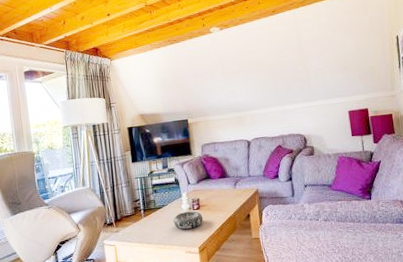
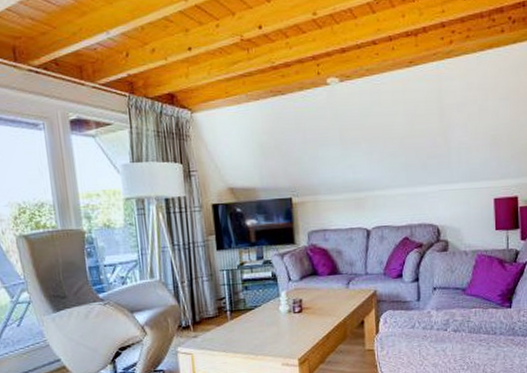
decorative bowl: present [173,211,203,229] -> none [267,314,306,337]

